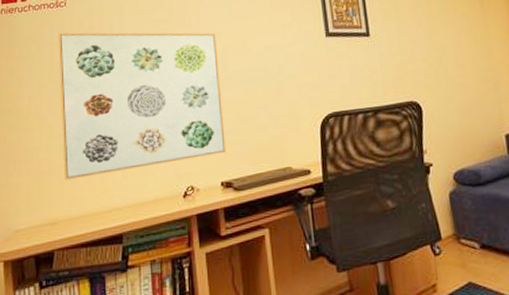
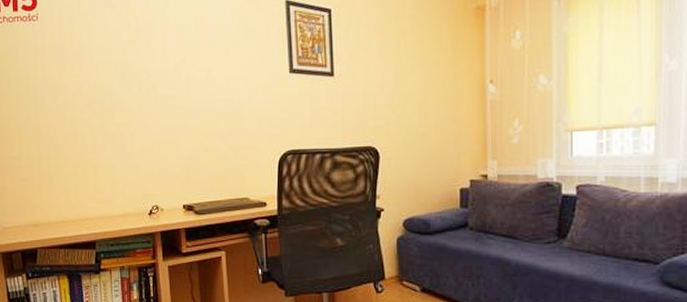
wall art: present [58,32,226,181] -> none [32,47,188,189]

